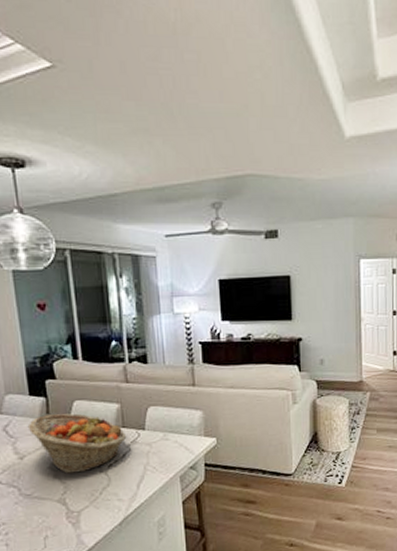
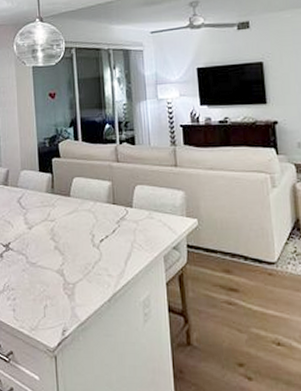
fruit basket: present [27,413,127,474] -> none [36,188,117,245]

